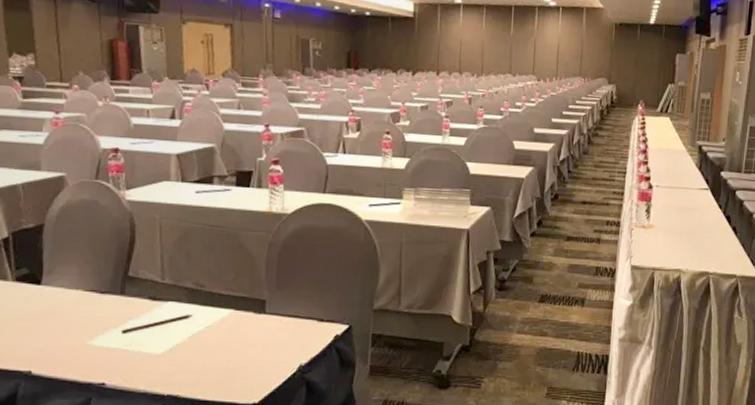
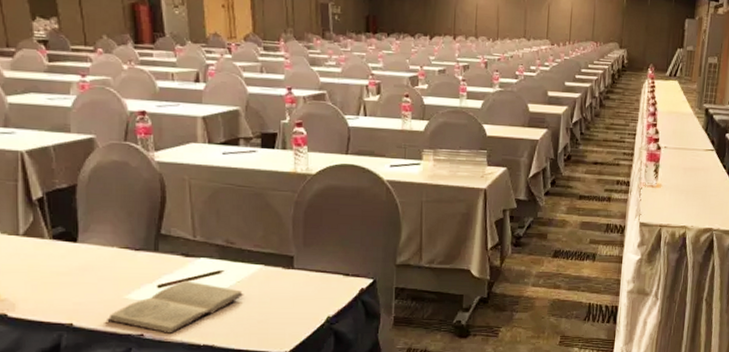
book: none [67,325,212,383] -> present [107,280,244,333]

